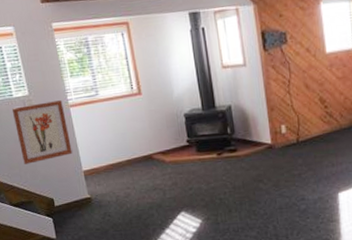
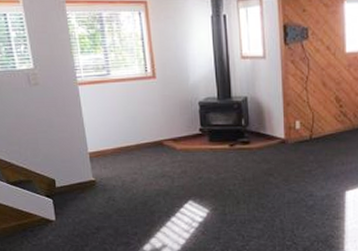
wall art: present [11,100,73,164] -> none [13,77,78,141]

